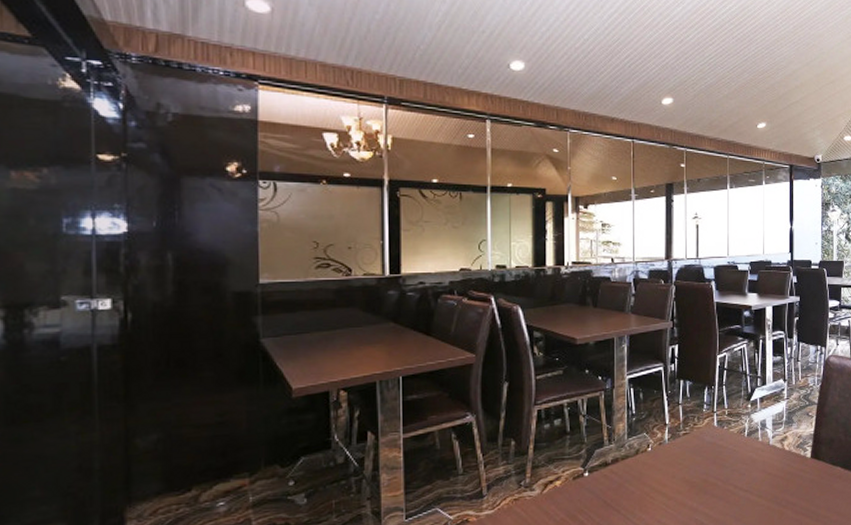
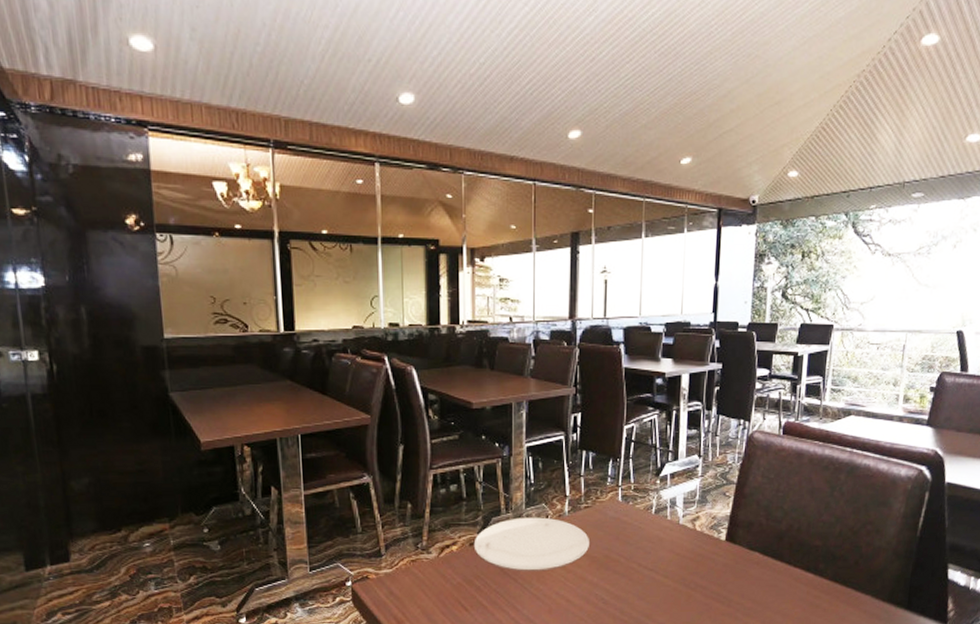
plate: none [577,446,690,503] -> present [473,517,591,572]

